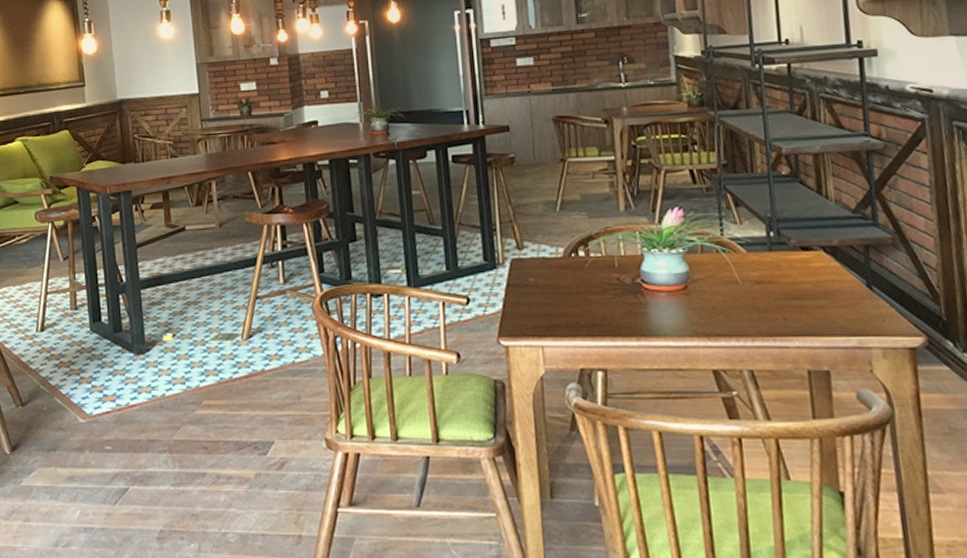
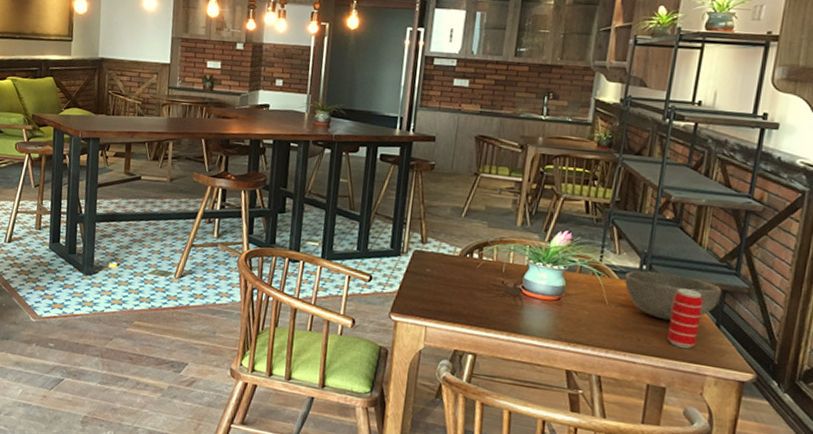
bowl: none [752,237,864,291] -> present [624,271,721,321]
beverage can: none [812,250,851,320] -> present [667,288,703,349]

